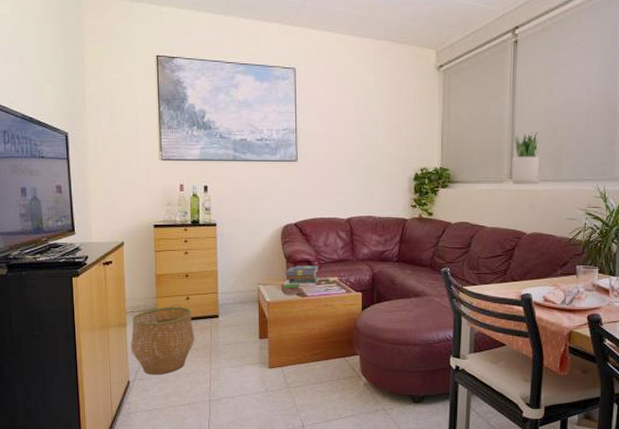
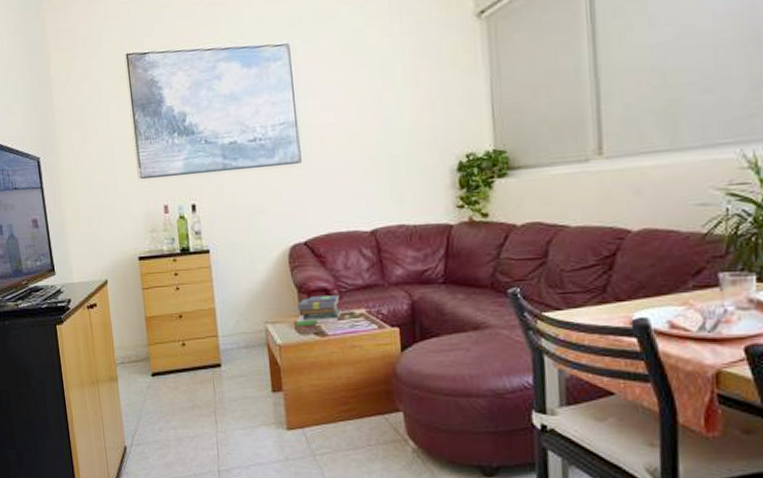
basket: present [130,304,195,375] -> none [123,352,196,440]
planter: present [511,132,540,185] -> none [599,83,647,163]

